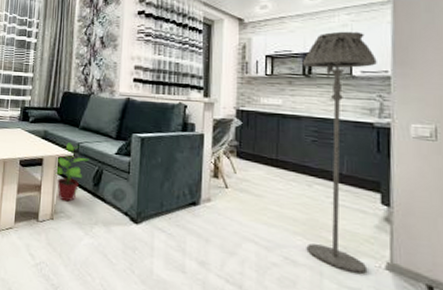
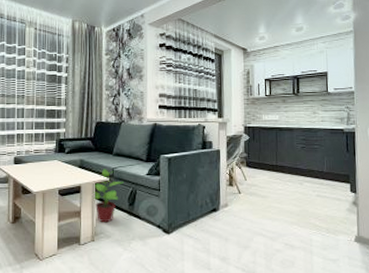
floor lamp: present [302,31,377,274] -> none [292,57,345,248]

